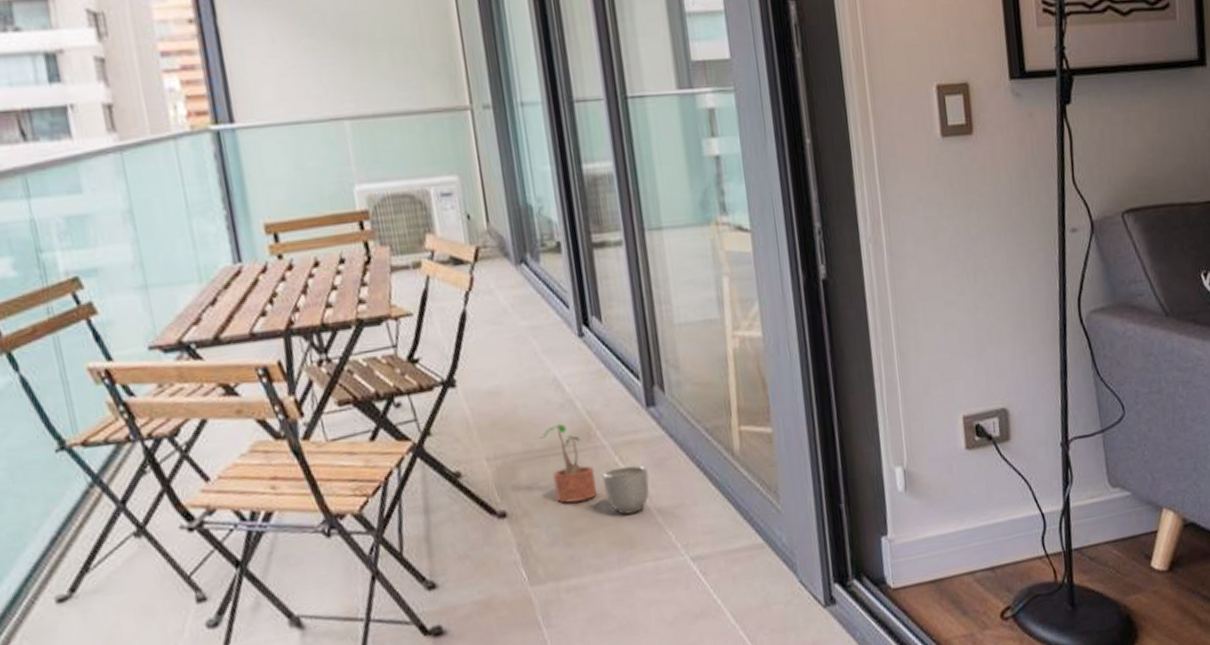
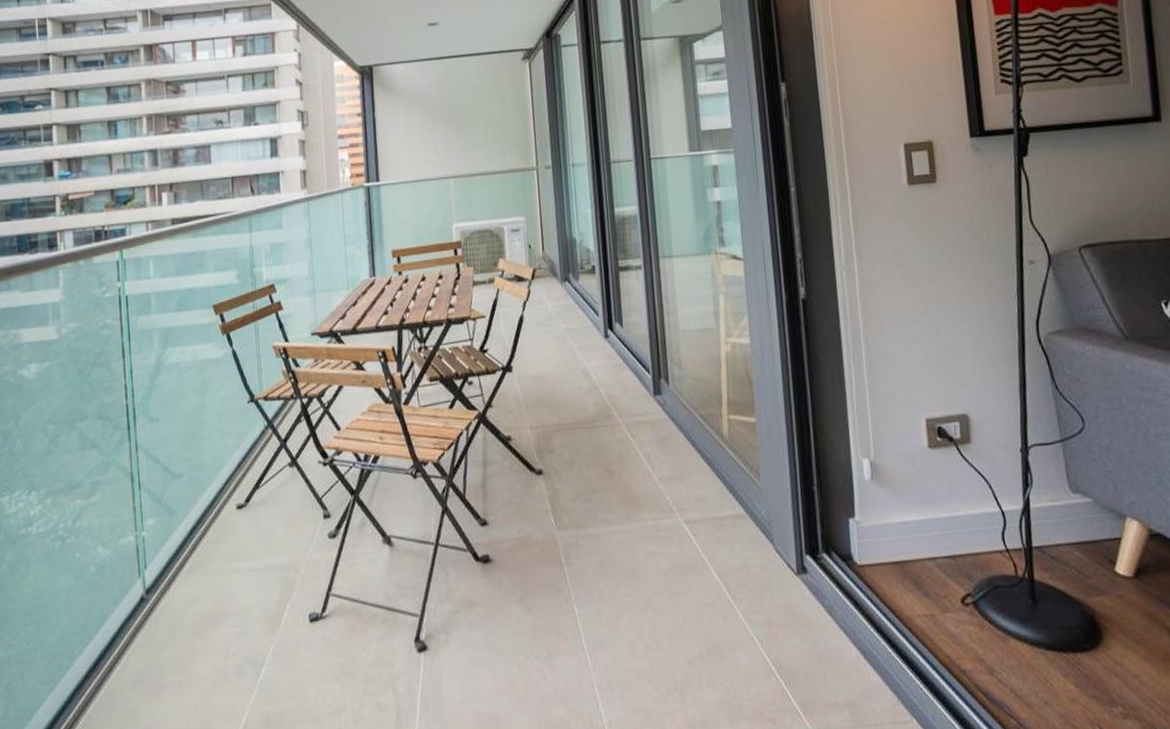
potted plant: present [539,423,598,503] -> none [570,404,613,467]
planter: present [602,465,650,515] -> none [616,441,654,480]

